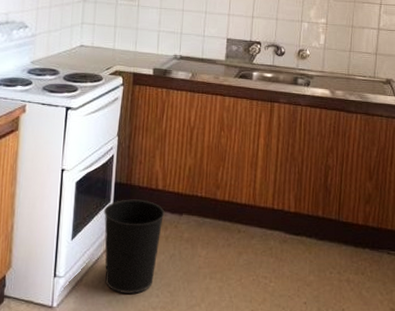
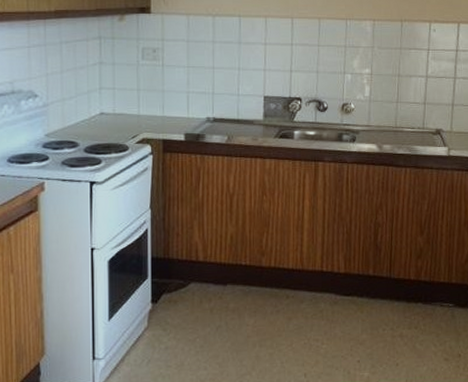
wastebasket: present [104,199,165,294] -> none [142,273,208,369]

